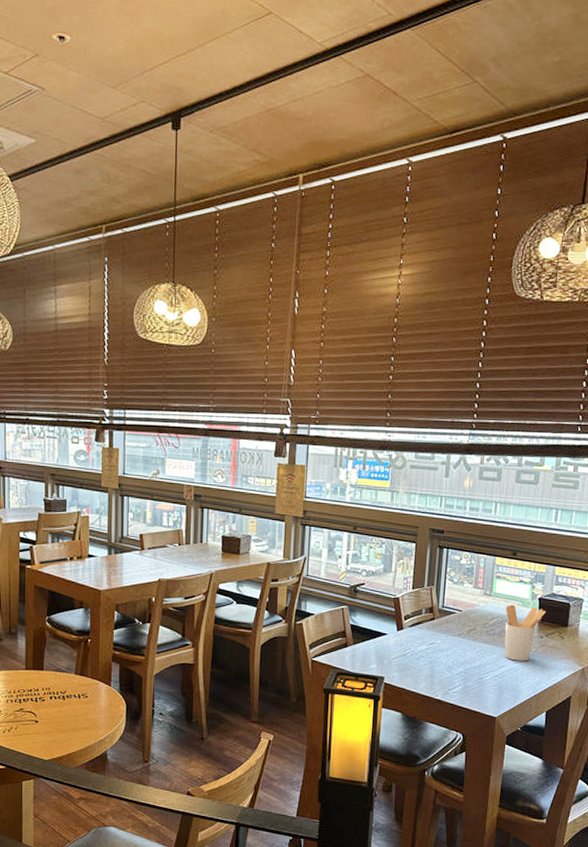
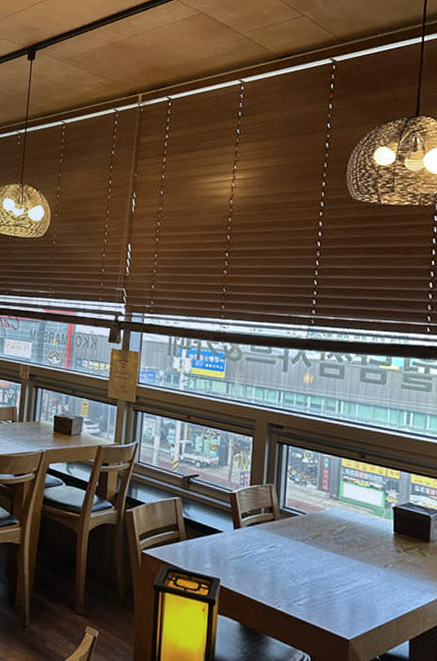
utensil holder: present [504,604,546,661] -> none [355,511,402,578]

